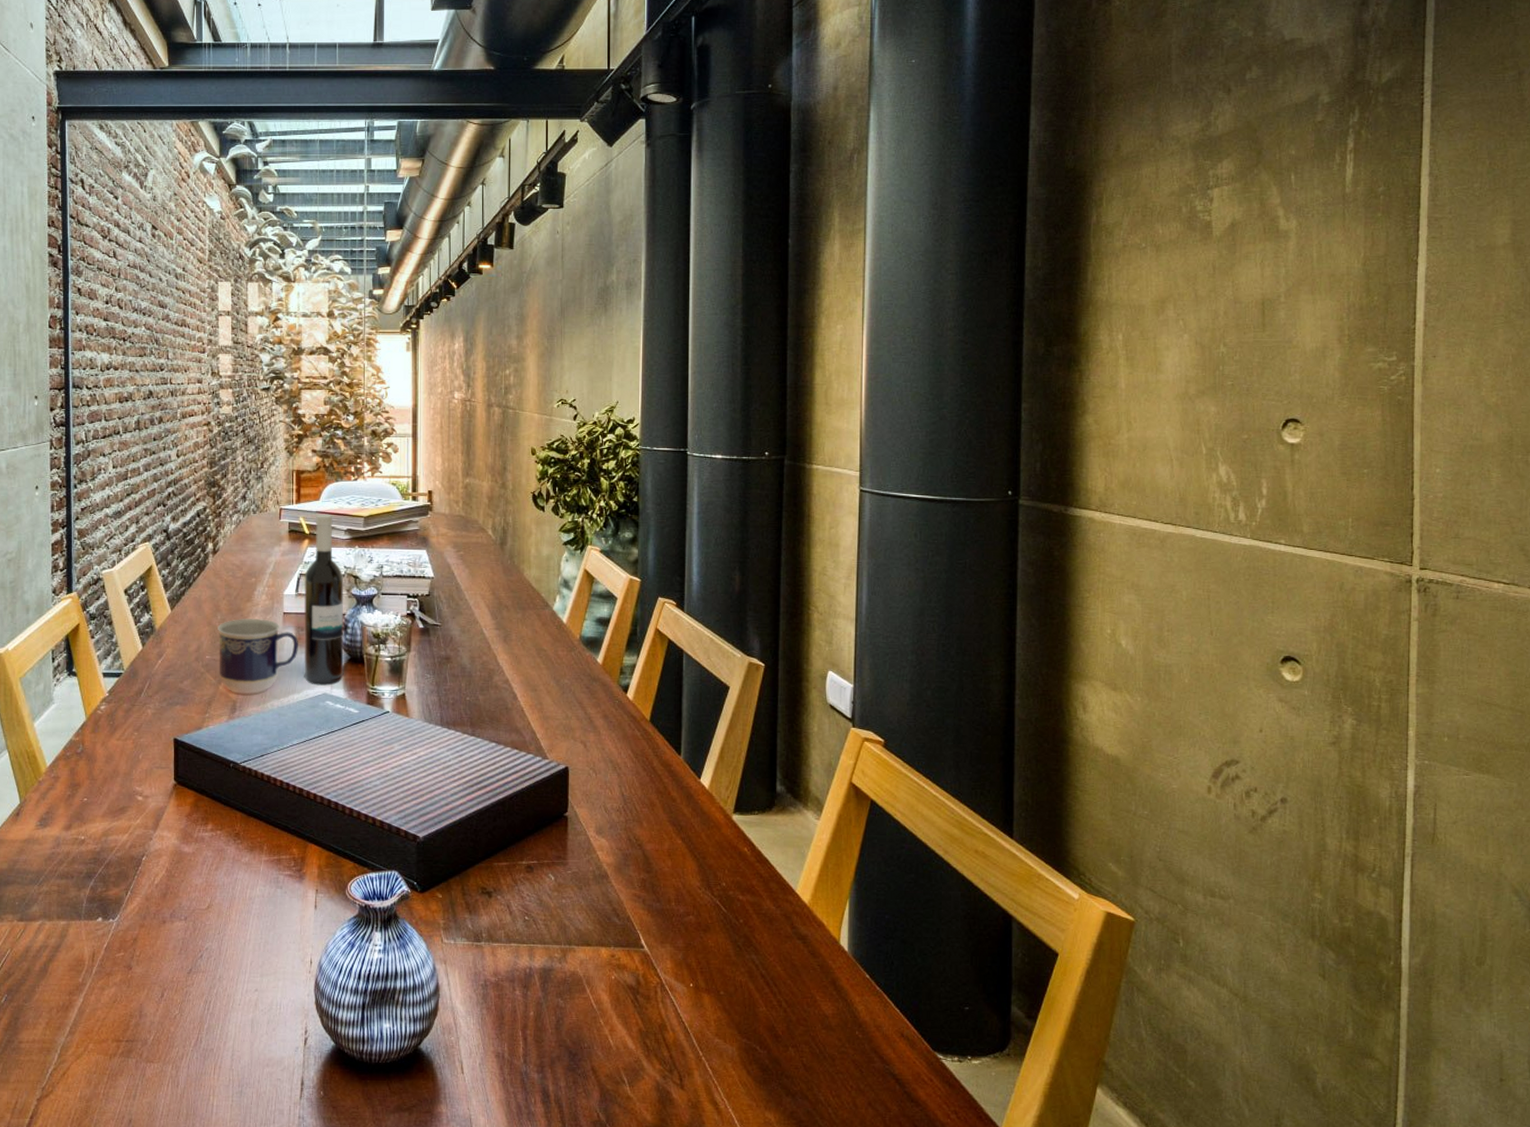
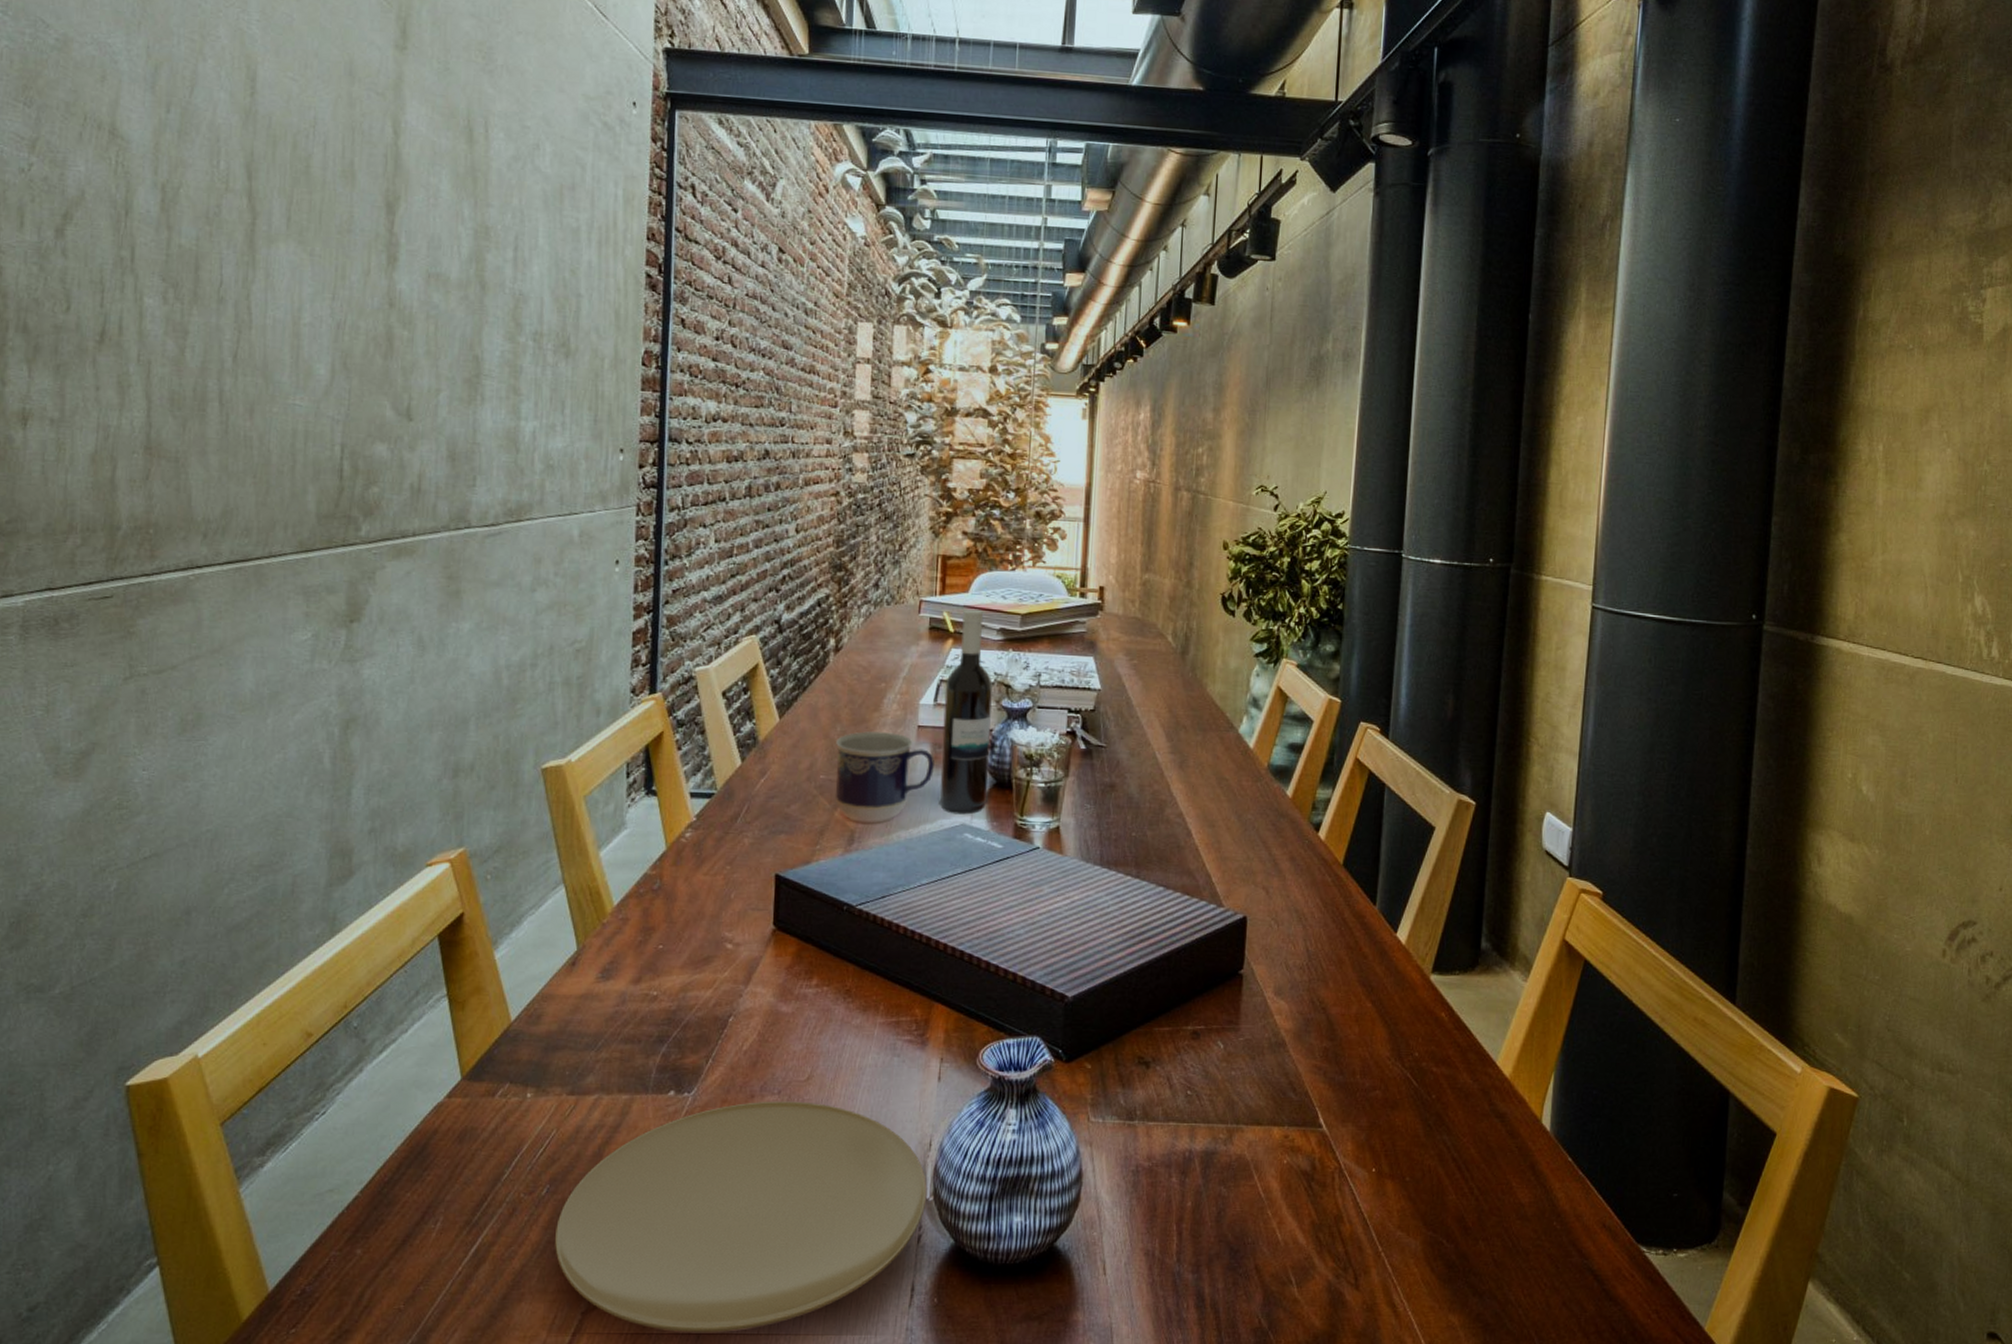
plate: none [13,926,310,1118] -> present [554,1101,927,1333]

